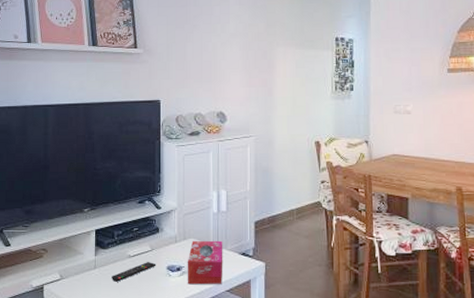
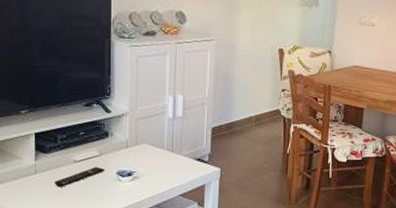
tissue box: present [187,240,223,285] -> none [138,145,178,190]

